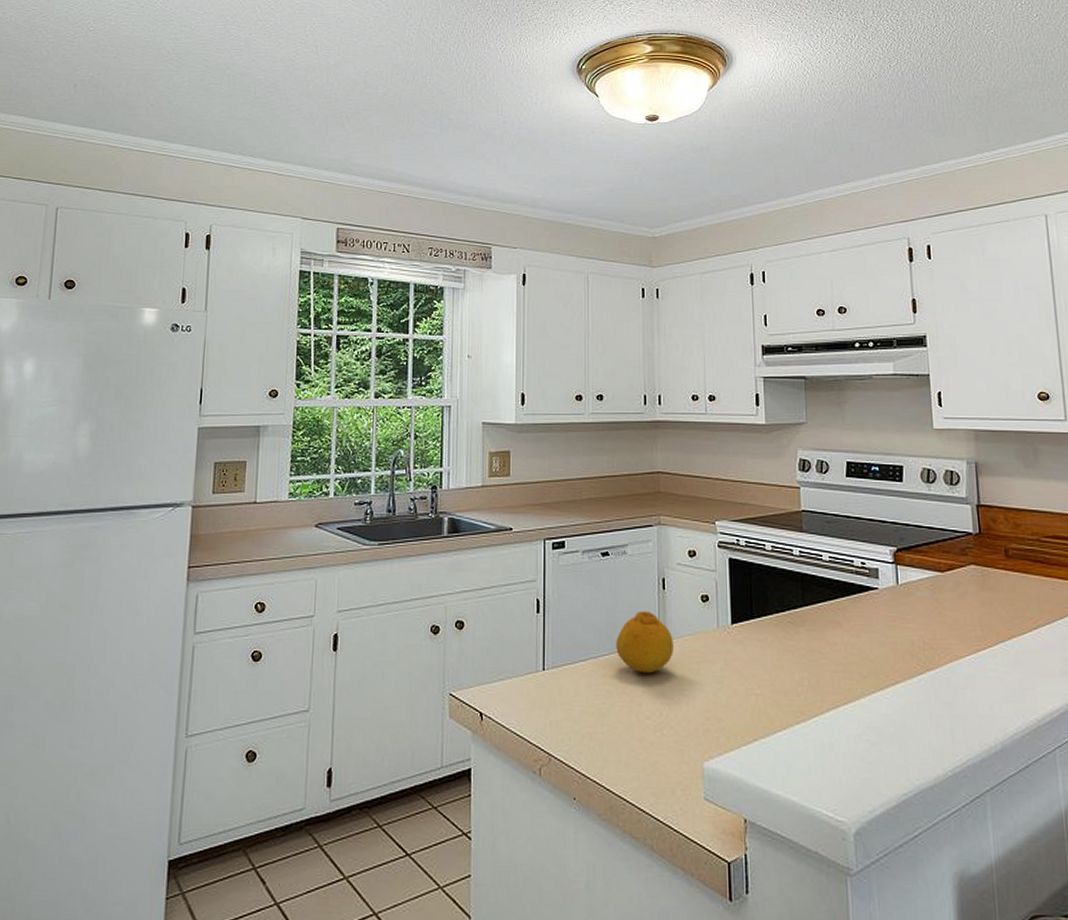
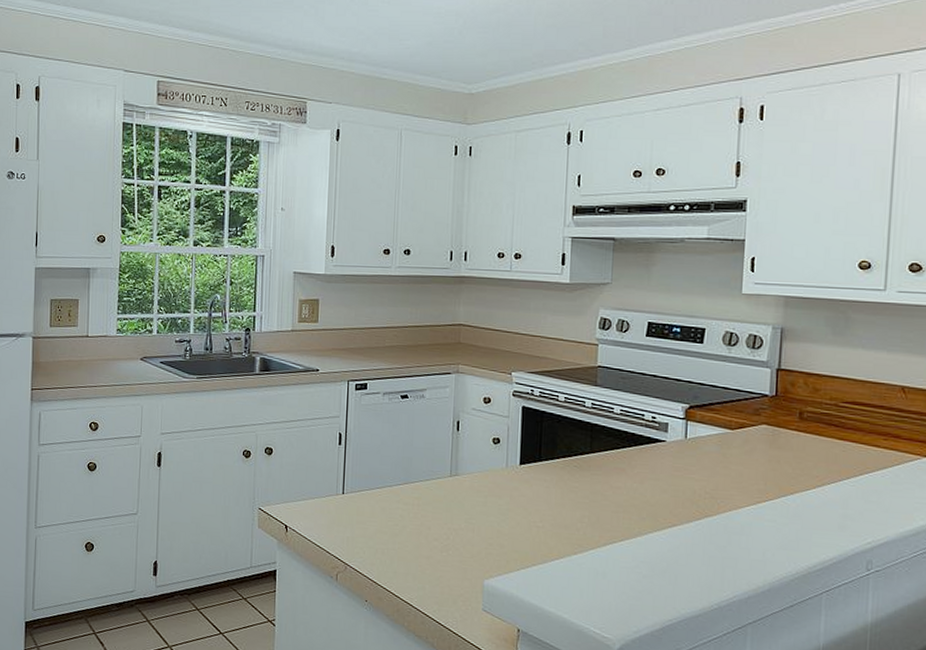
fruit: present [616,610,673,674] -> none [410,448,464,503]

